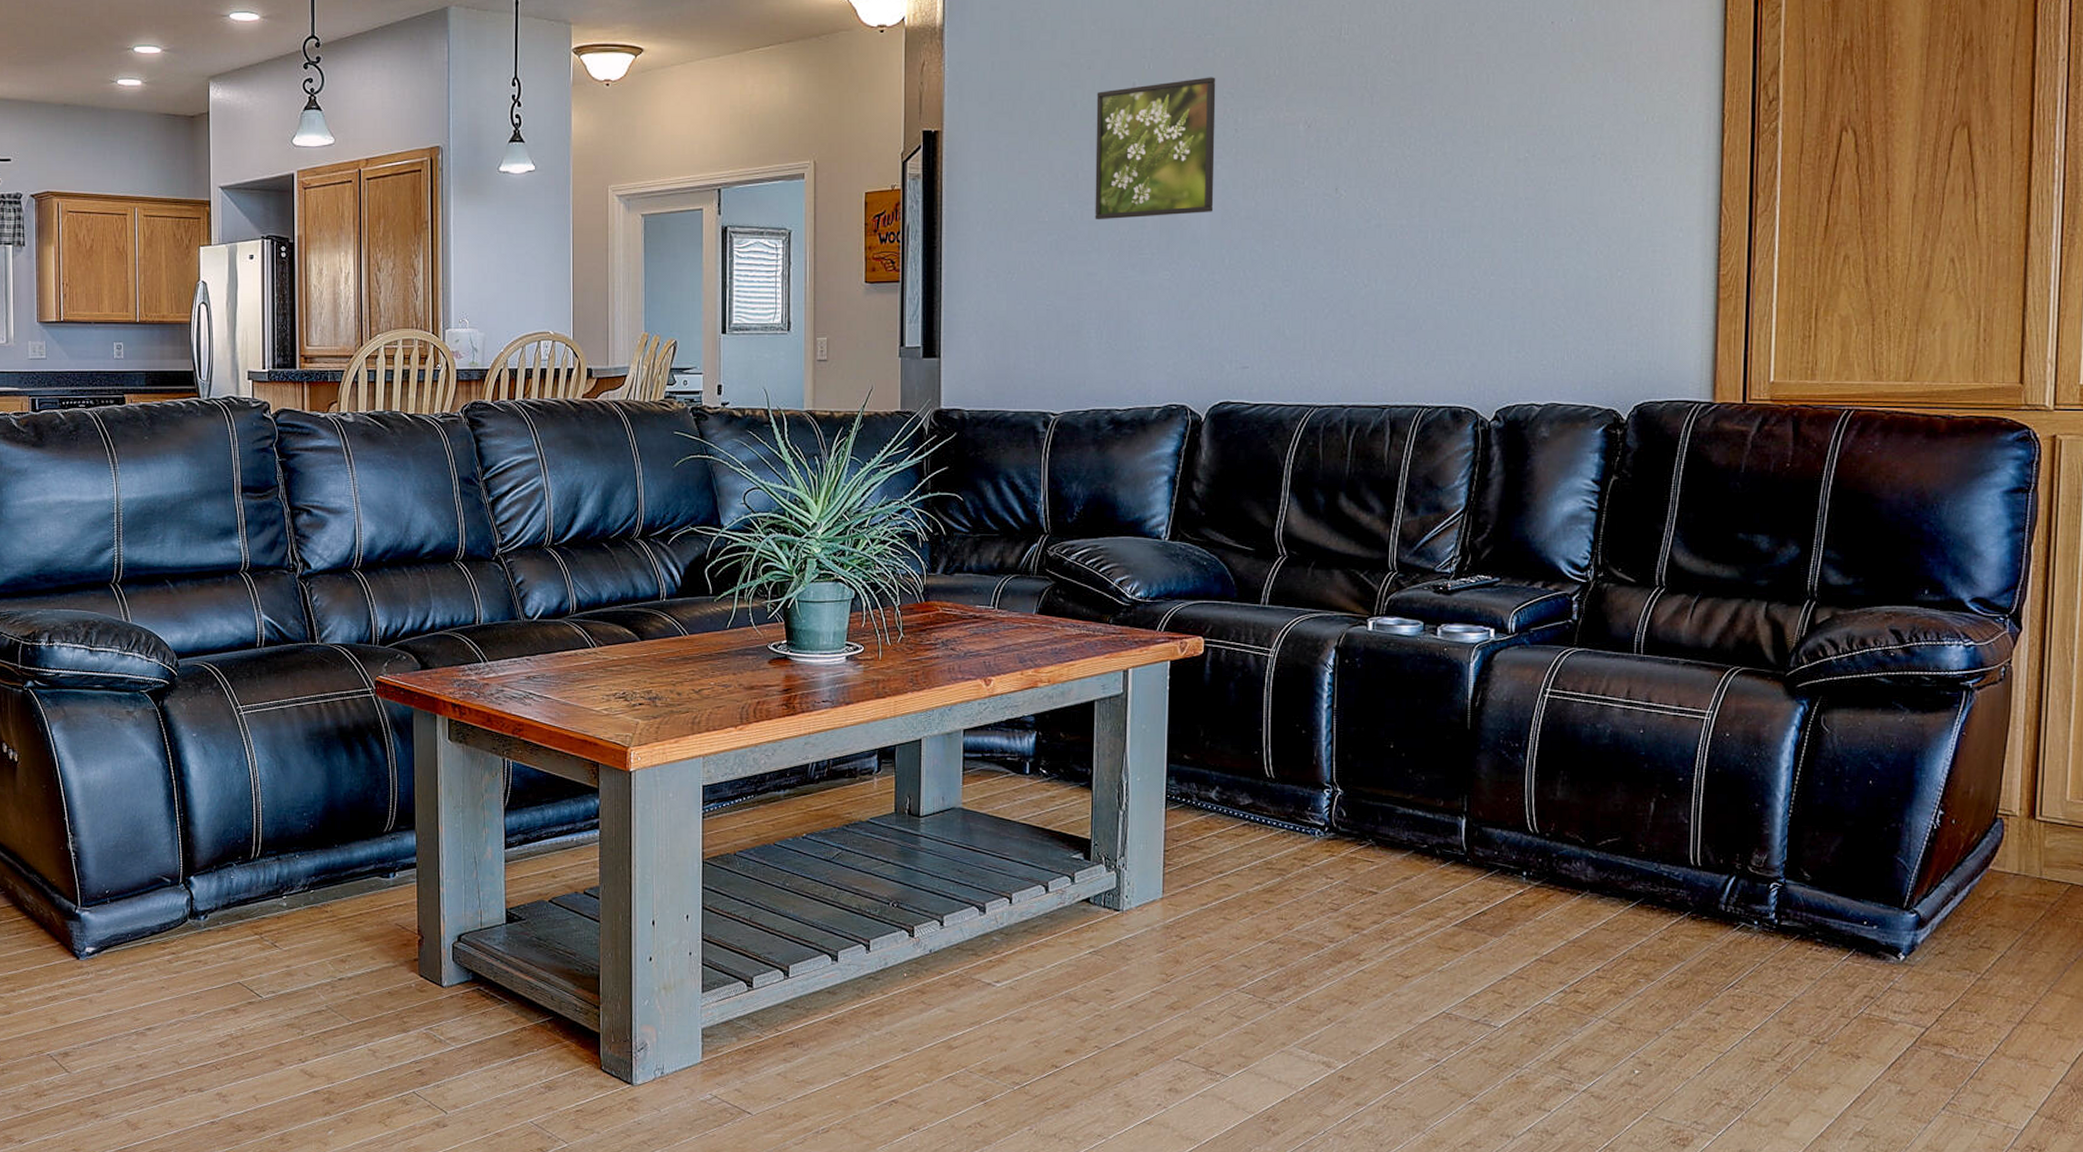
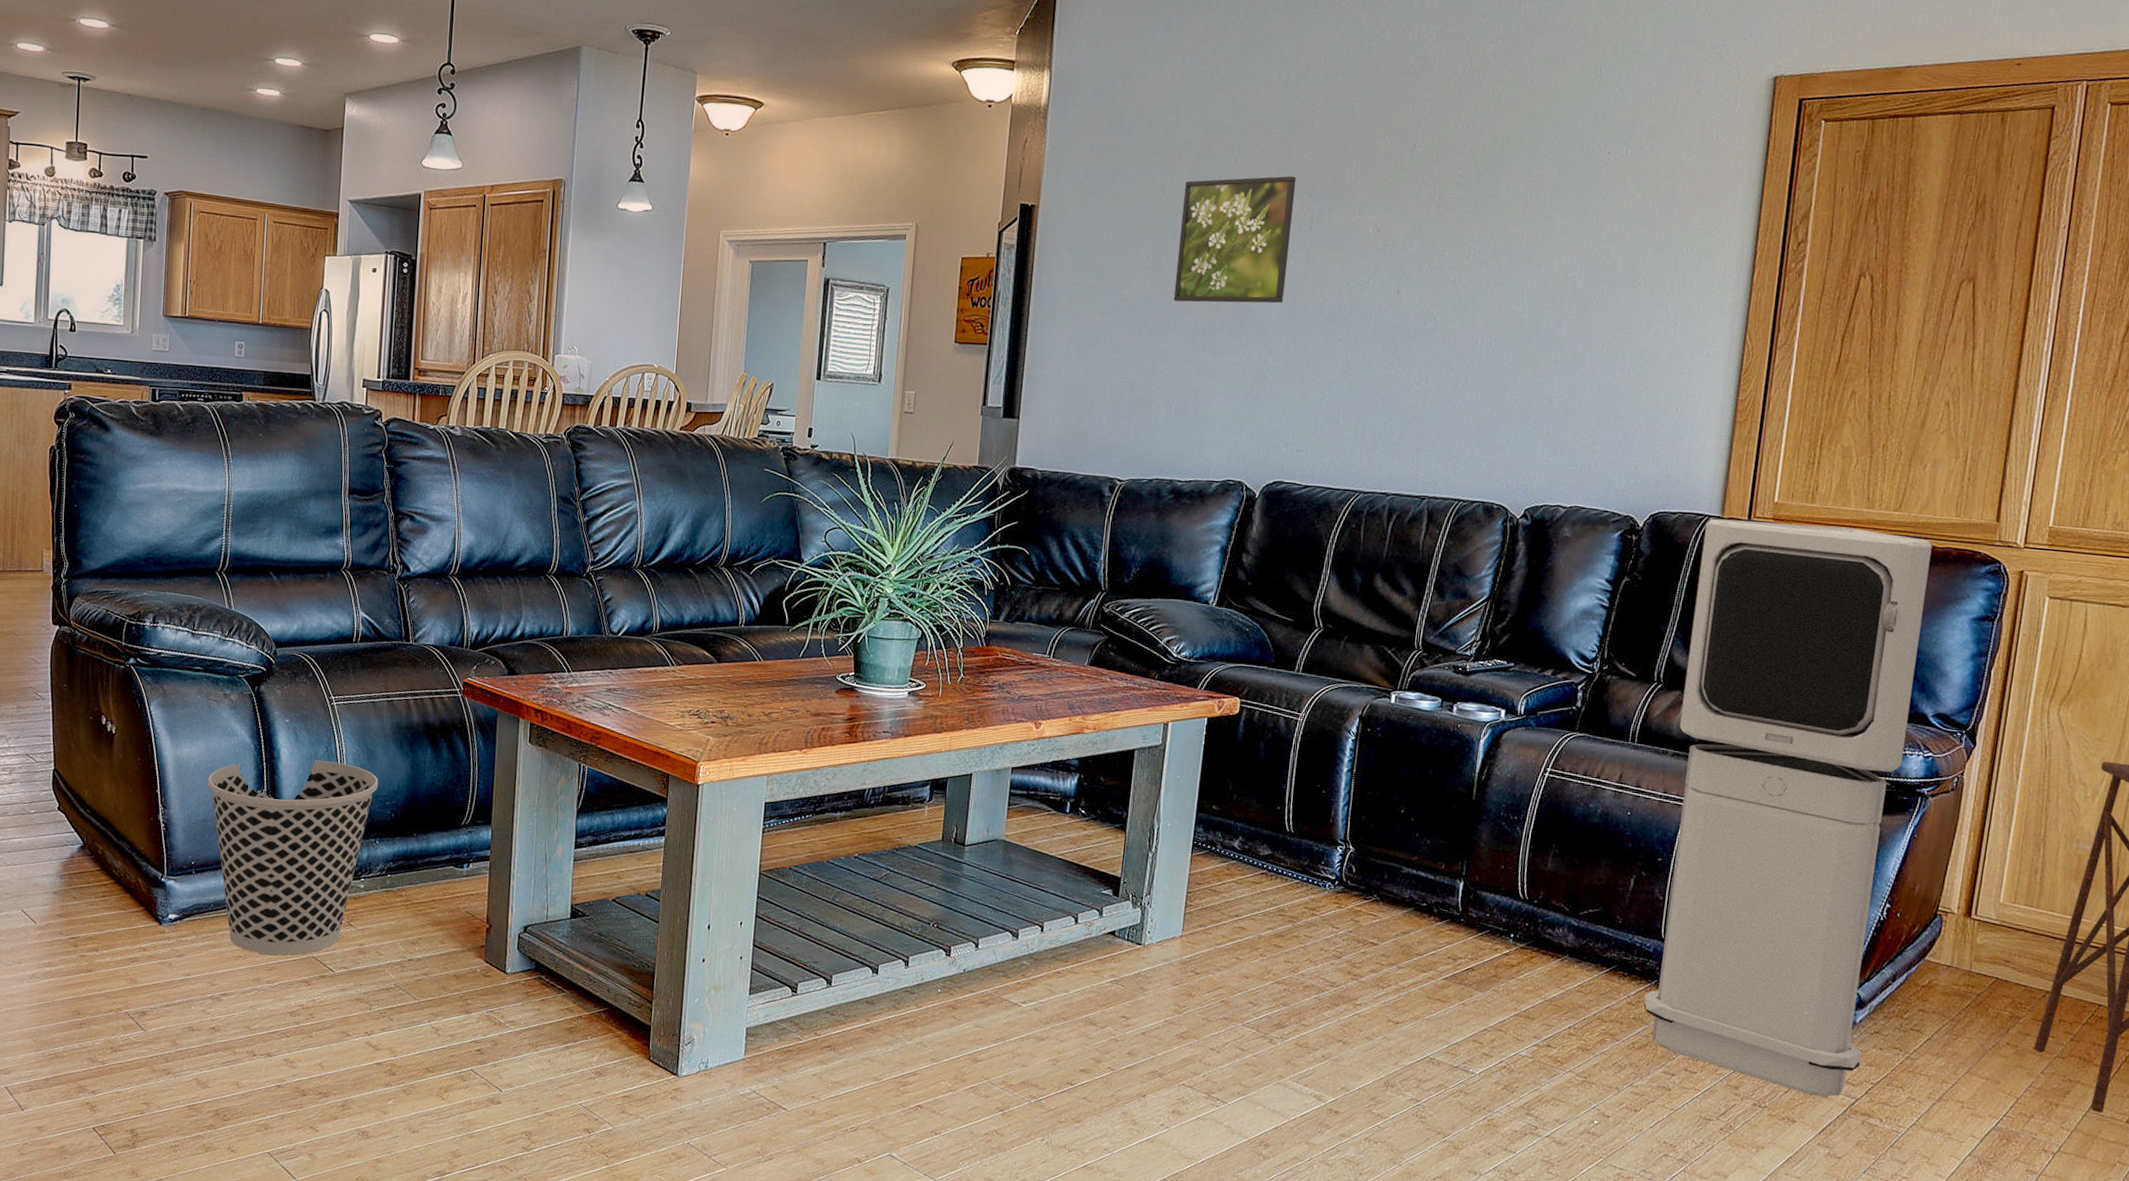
wastebasket: none [117,774,294,983] -> present [208,760,379,955]
air purifier: none [1677,402,1951,1028] -> present [1643,518,1932,1097]

